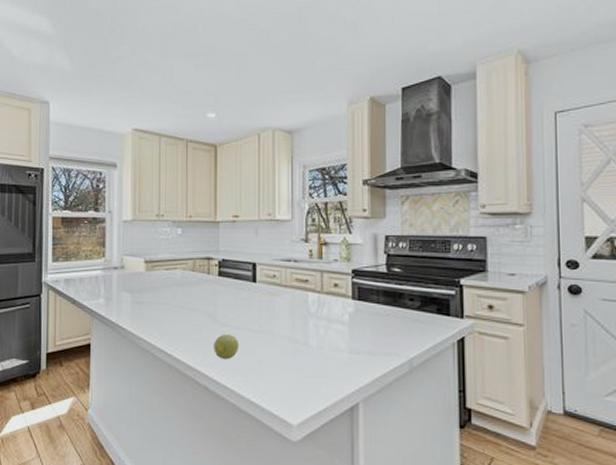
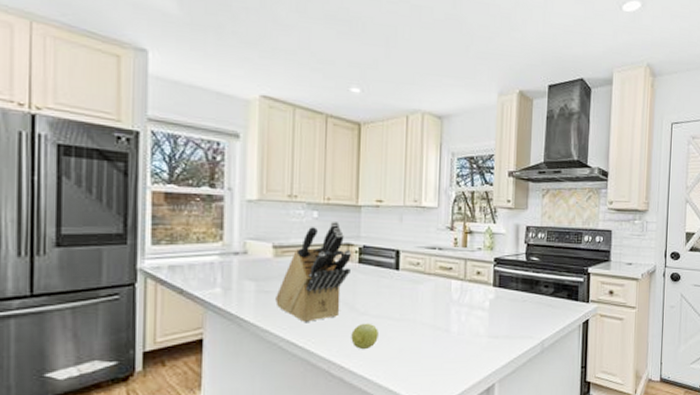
knife block: none [148,236,211,332] -> present [275,220,351,323]

